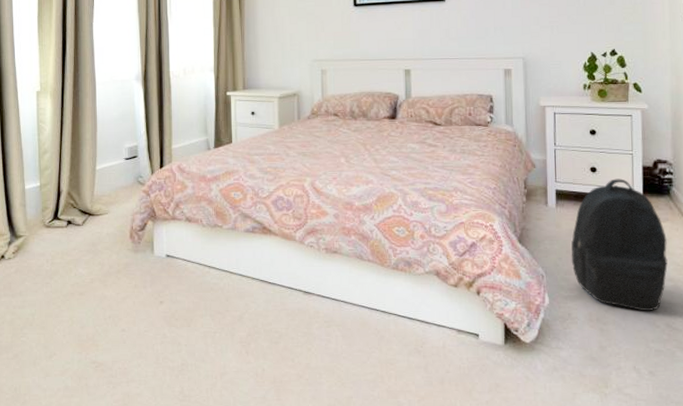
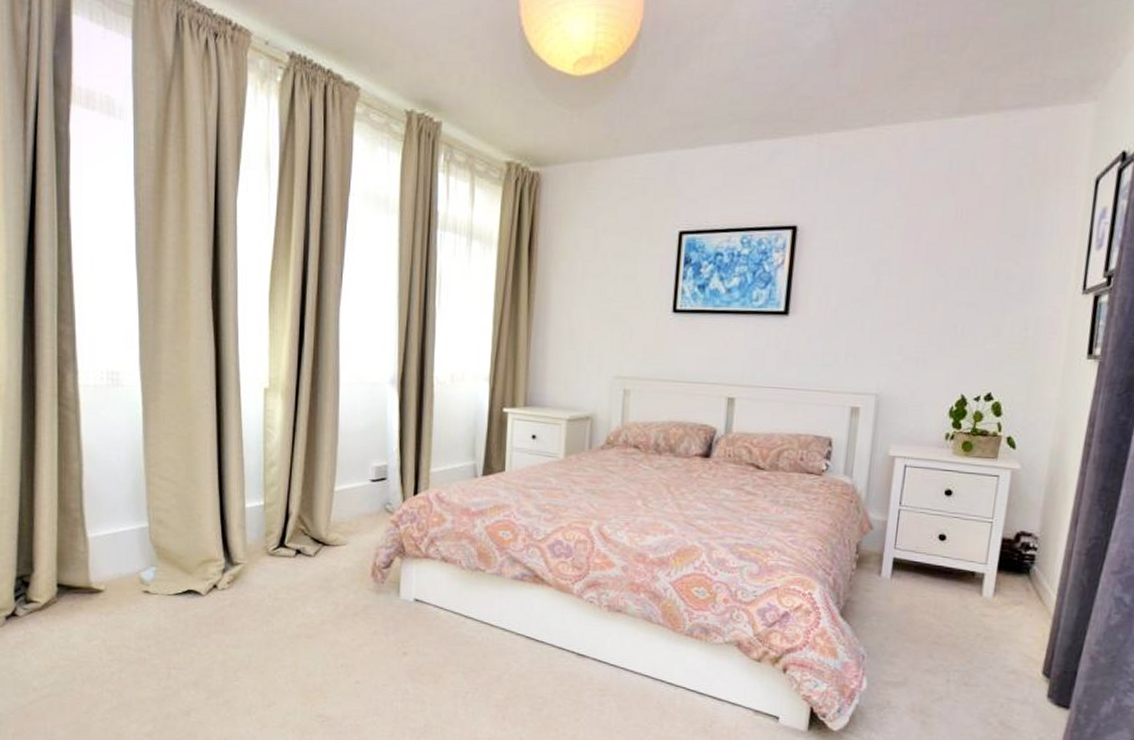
backpack: present [571,178,668,312] -> none [899,550,1017,706]

